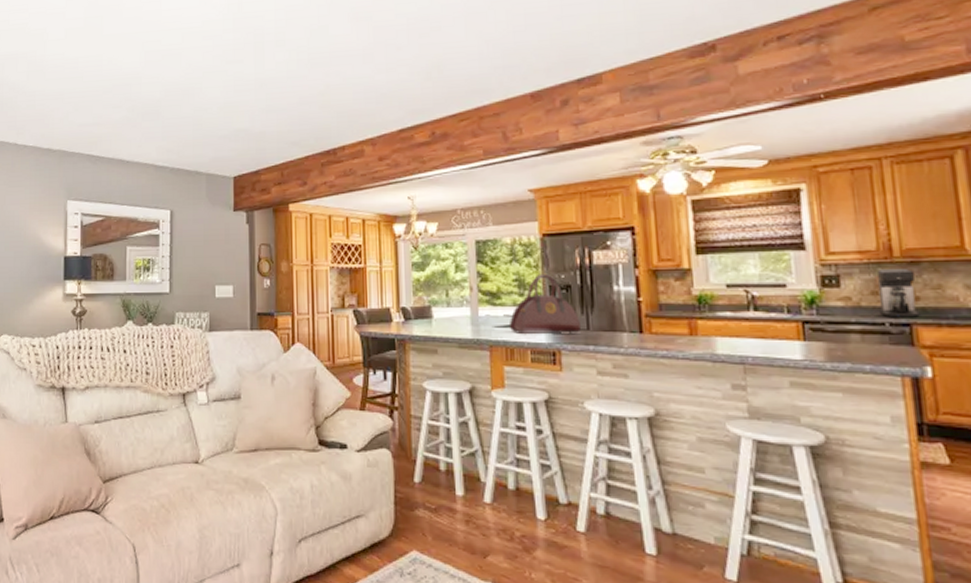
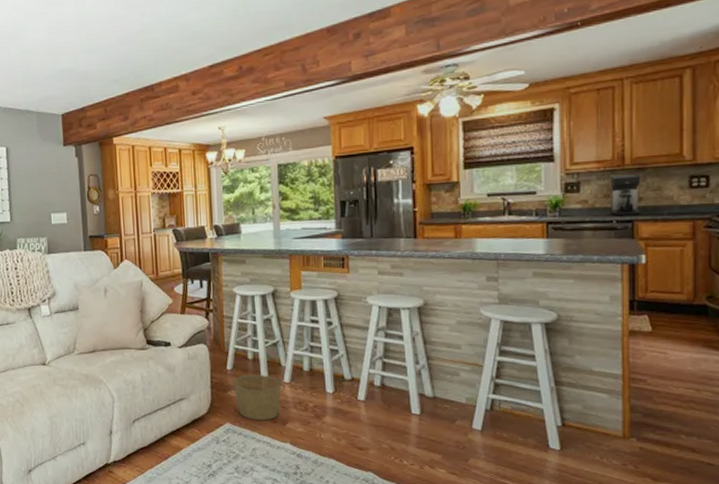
basket: none [422,489,481,551] -> present [233,374,282,421]
handbag: present [508,273,582,335] -> none [305,191,367,244]

